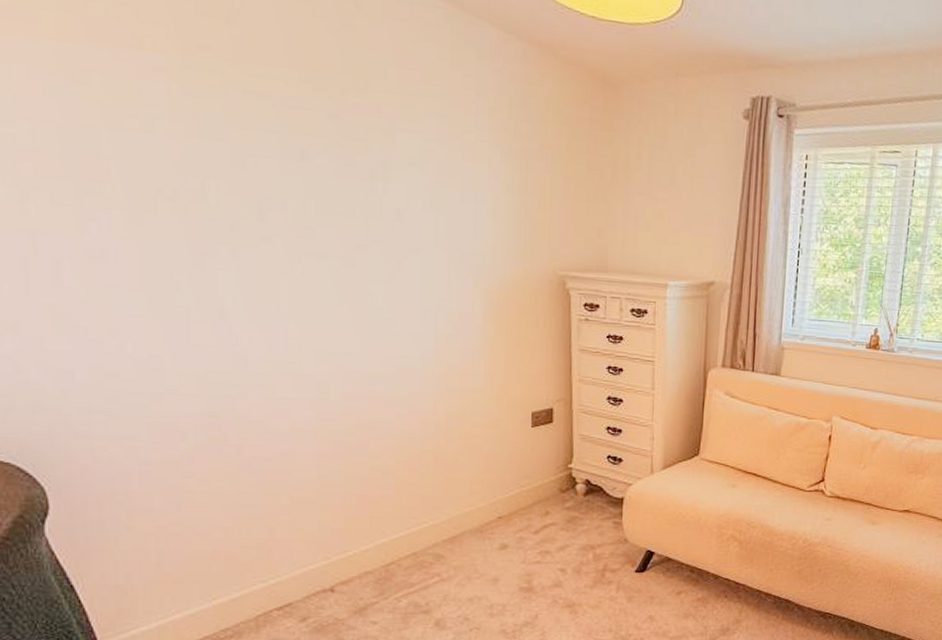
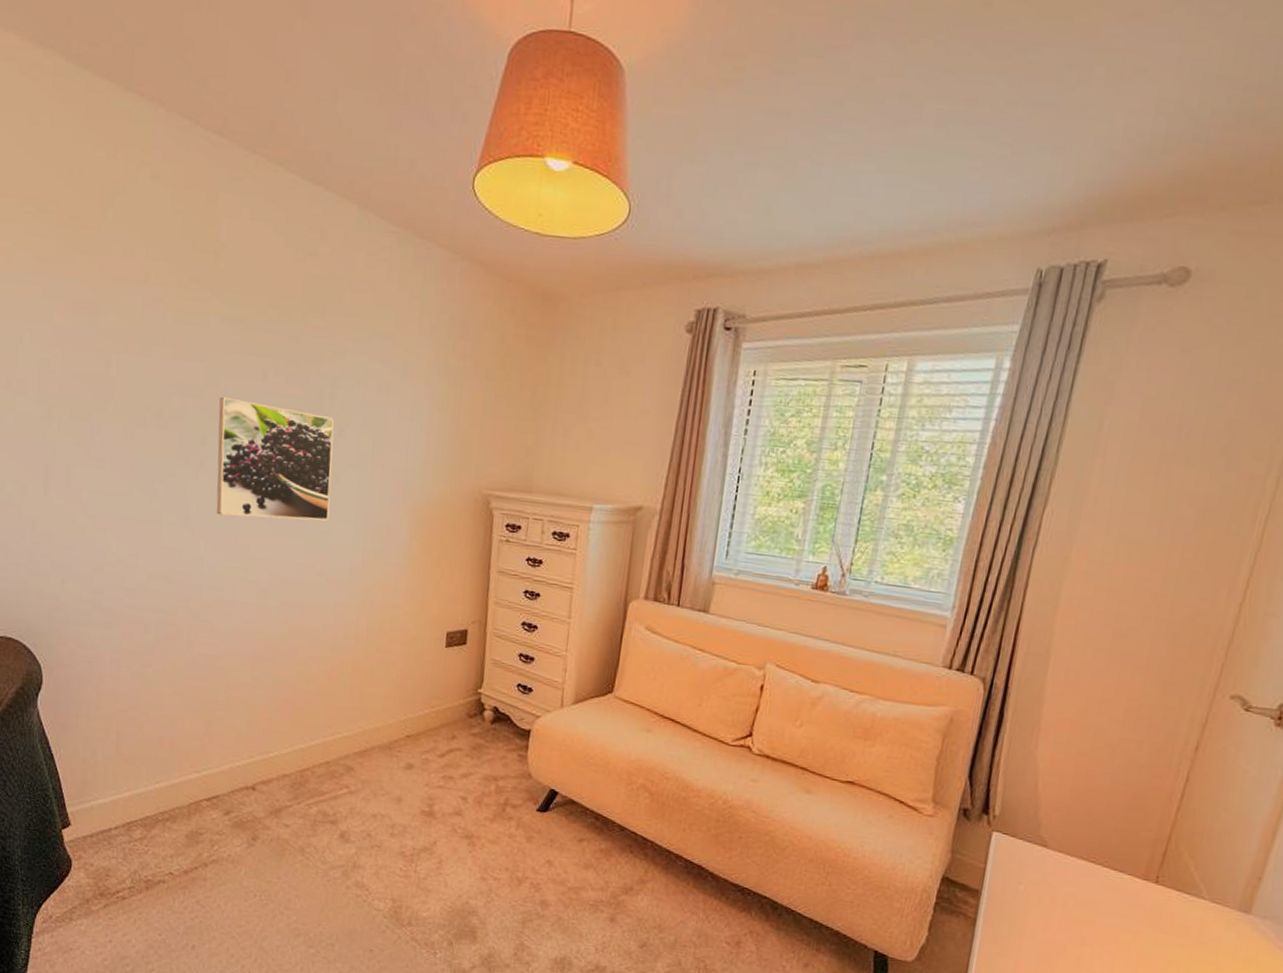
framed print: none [249,178,394,309] -> present [216,396,334,521]

